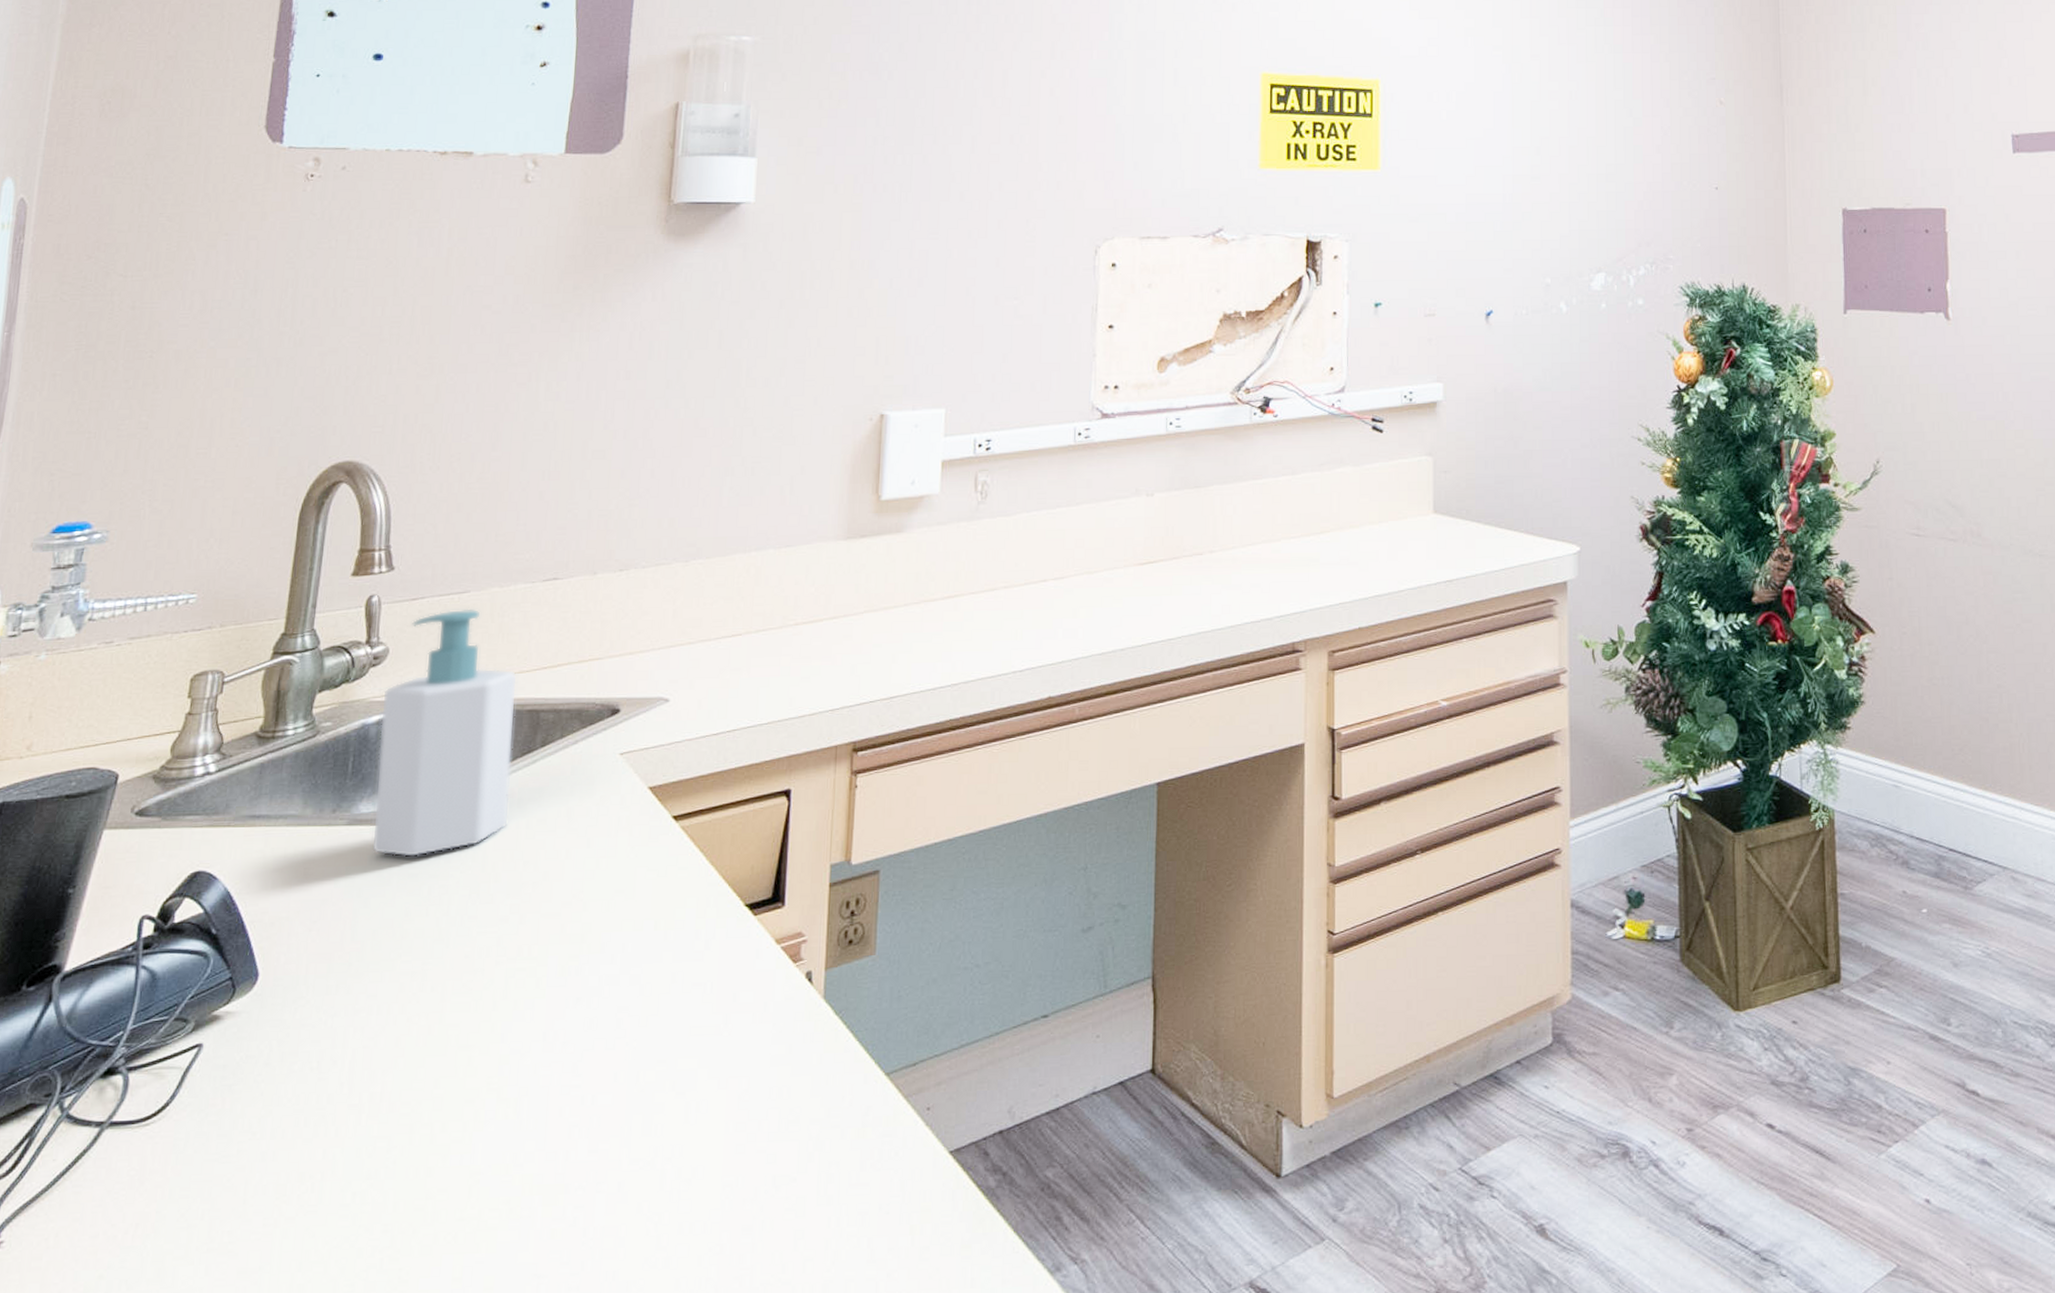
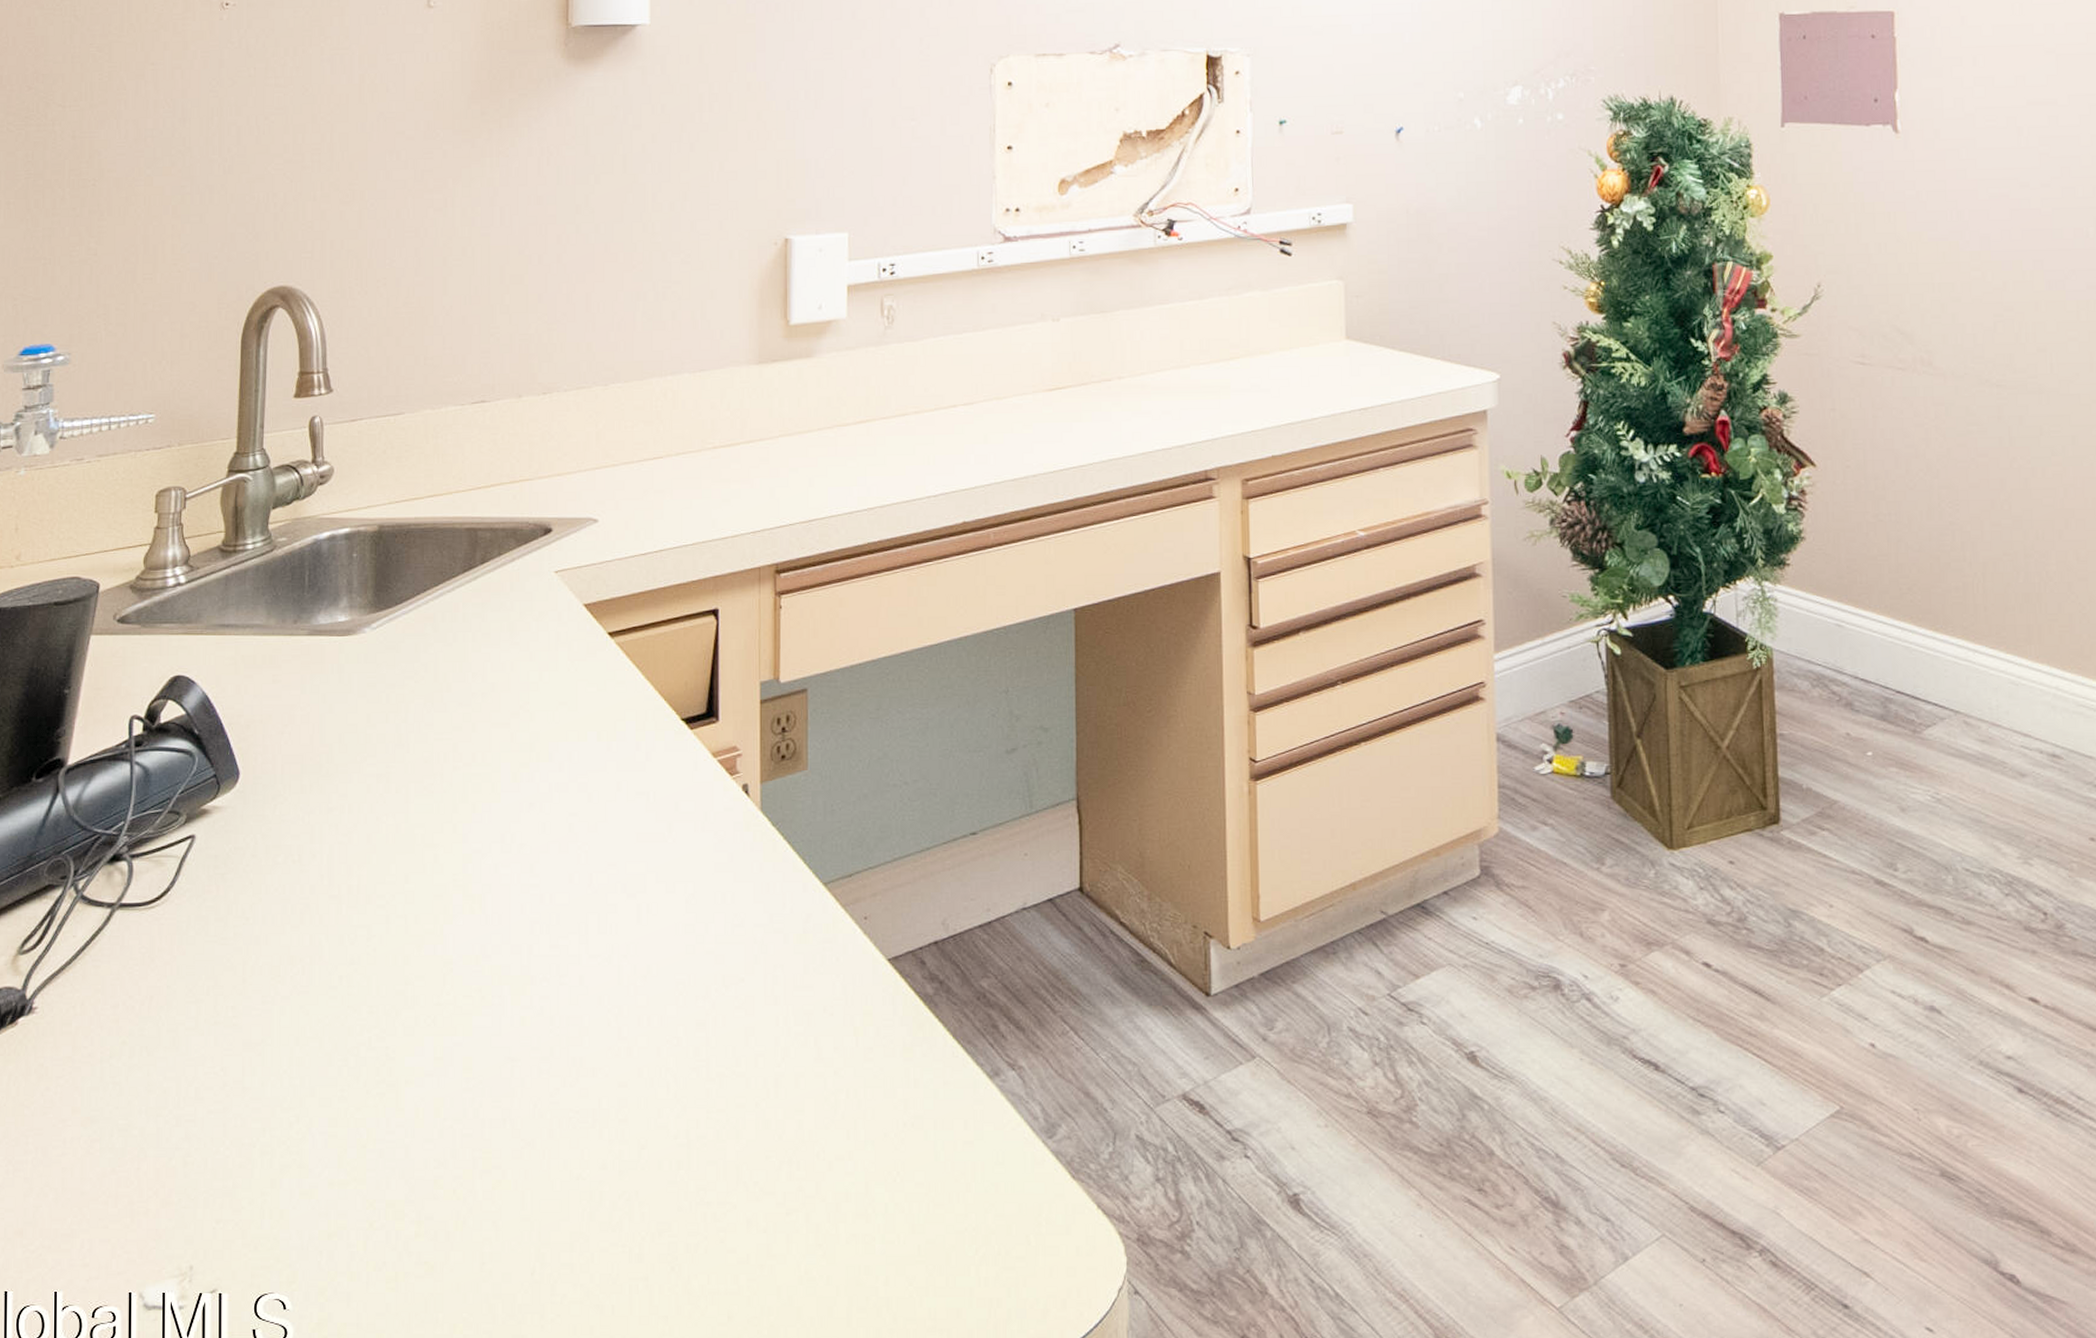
soap bottle: present [371,608,518,858] -> none [331,430,455,667]

